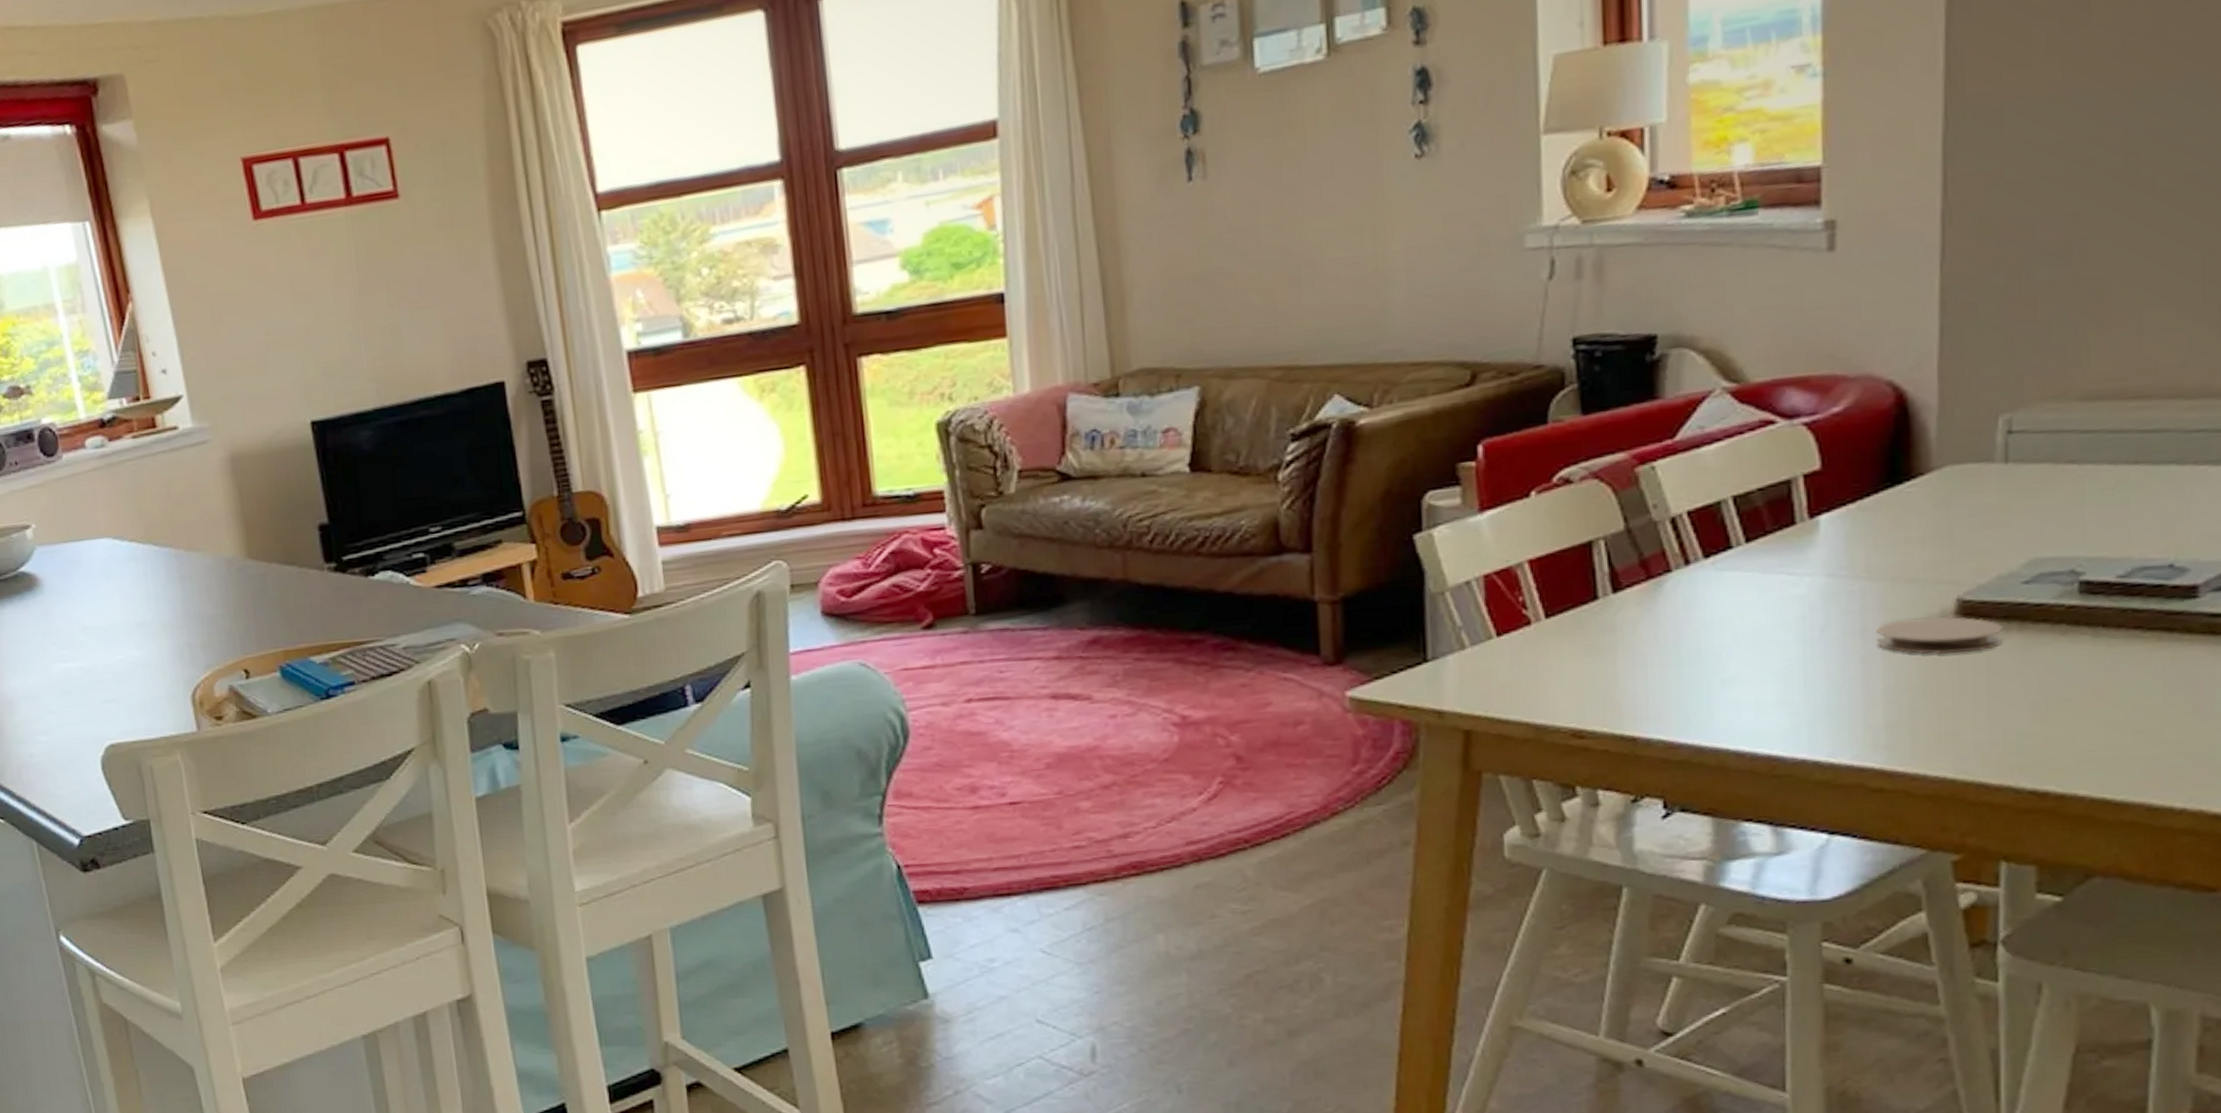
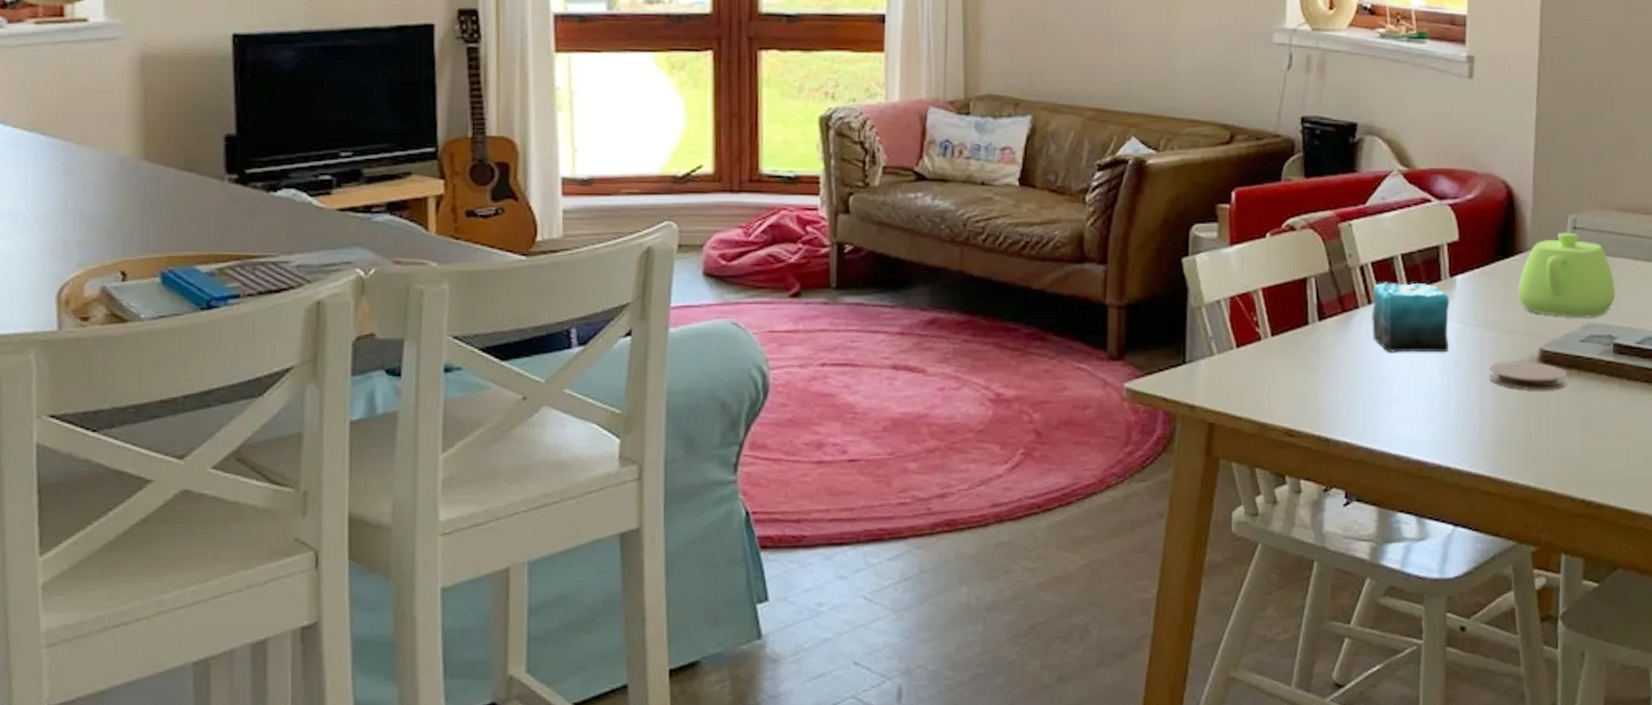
candle: none [1690,530,1811,624] -> present [1371,282,1450,353]
teapot: none [1919,438,2082,554] -> present [1519,232,1616,318]

